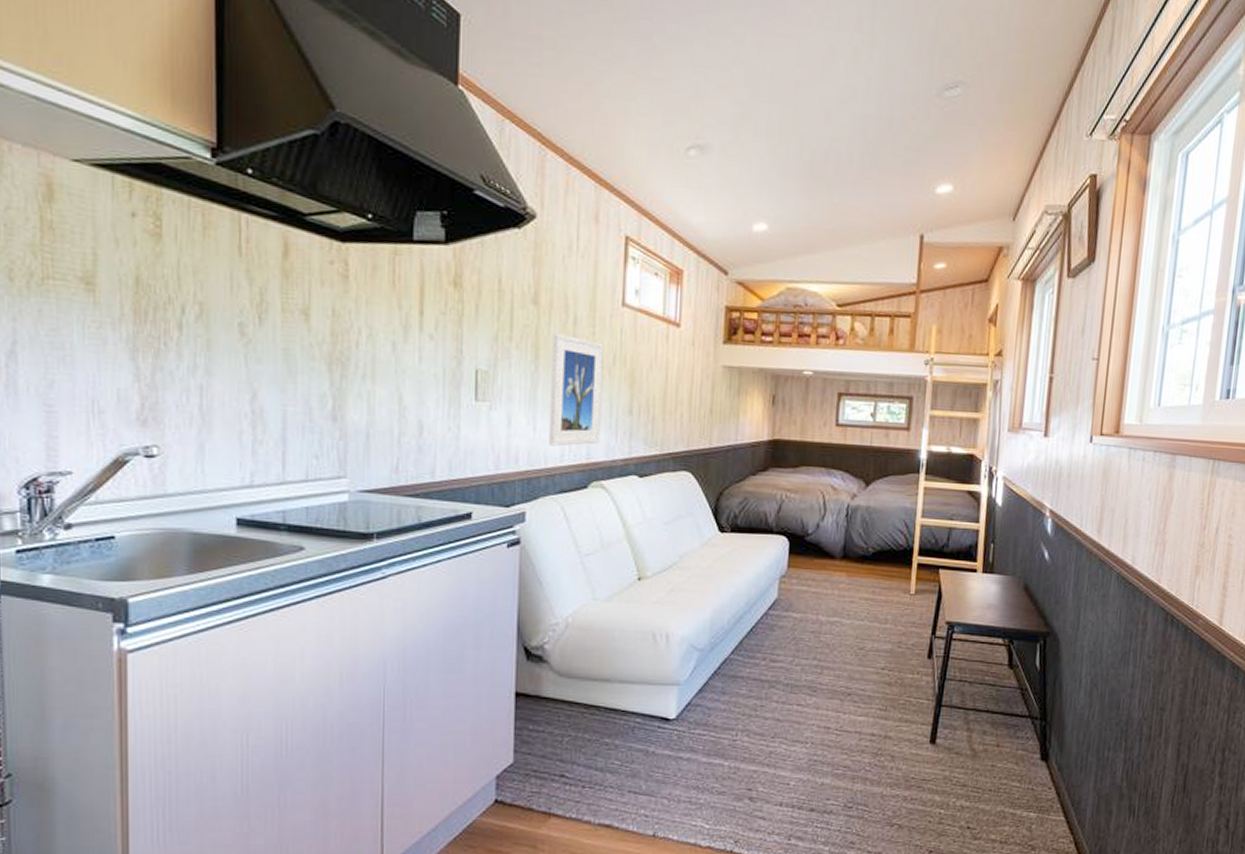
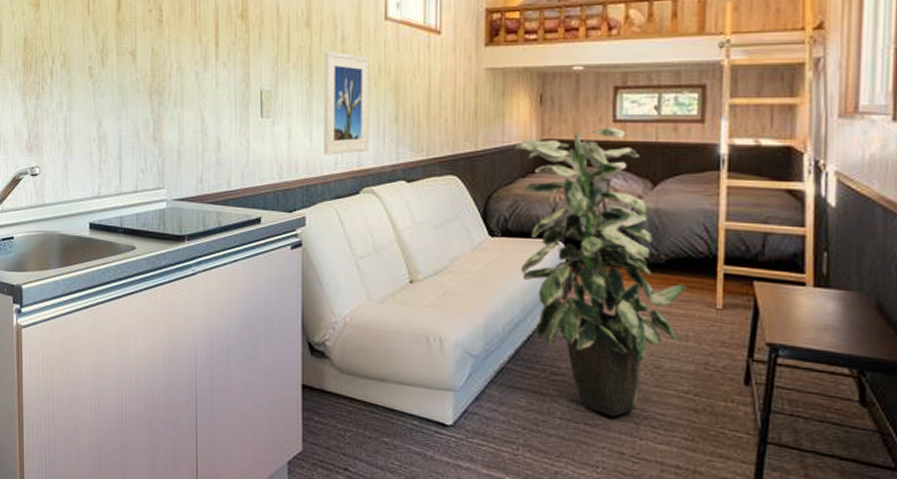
indoor plant: none [747,431,888,696] -> present [515,128,687,417]

